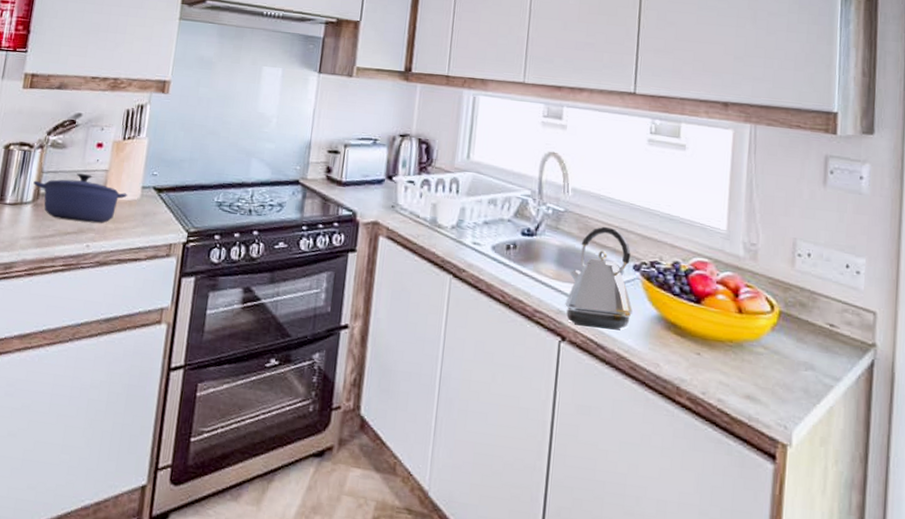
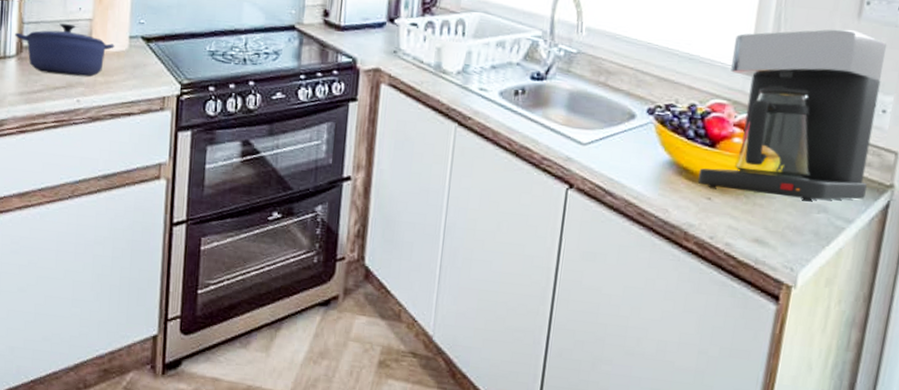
kettle: present [565,226,632,329] -> none [574,68,646,176]
coffee maker: none [686,195,854,358] -> present [697,29,887,201]

